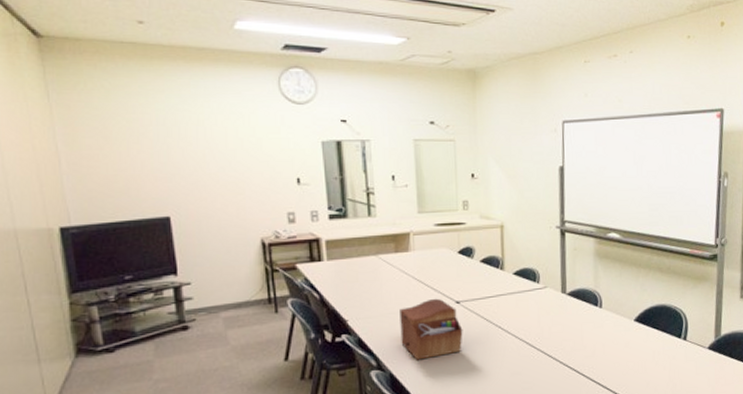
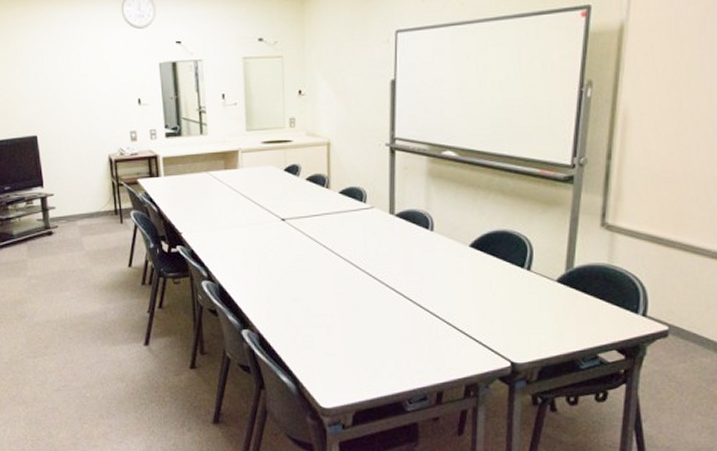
sewing box: present [399,298,463,360] -> none [228,215,288,274]

